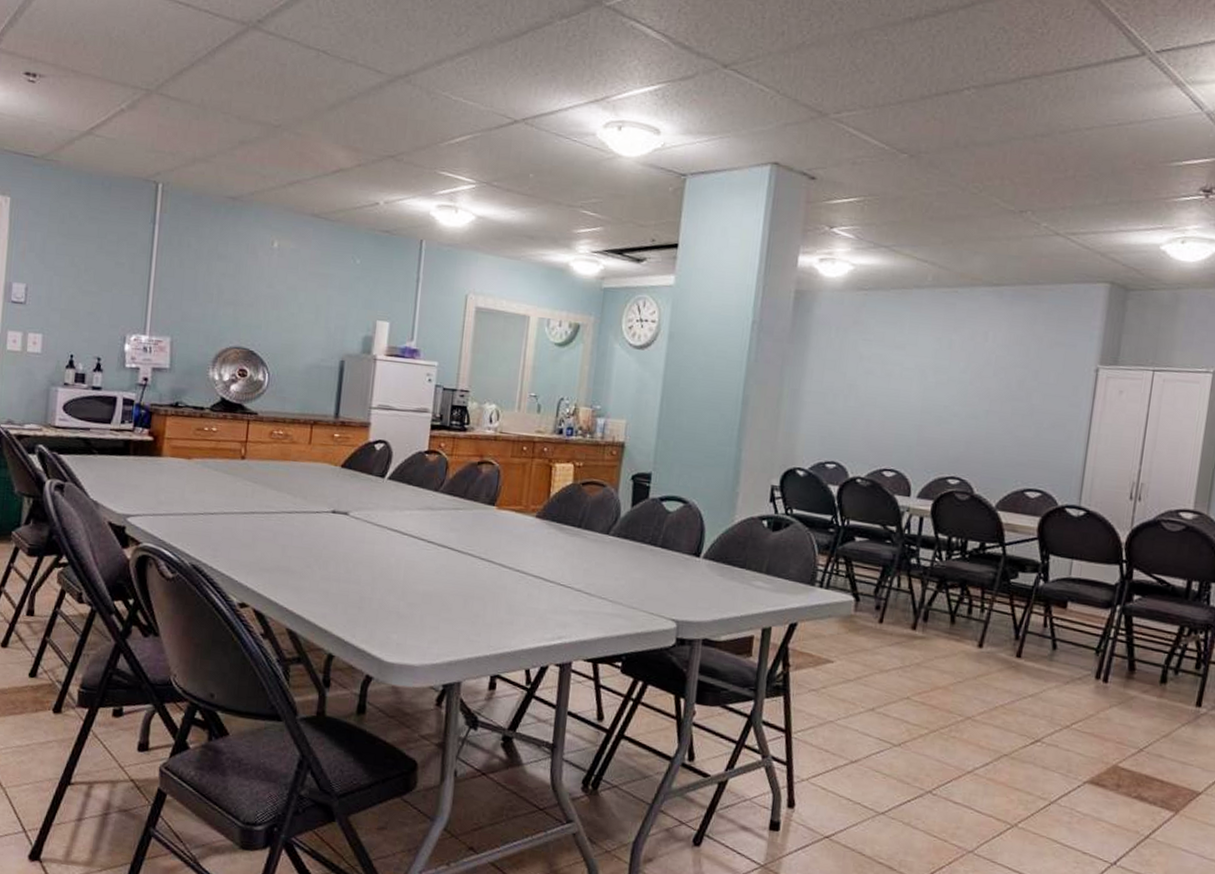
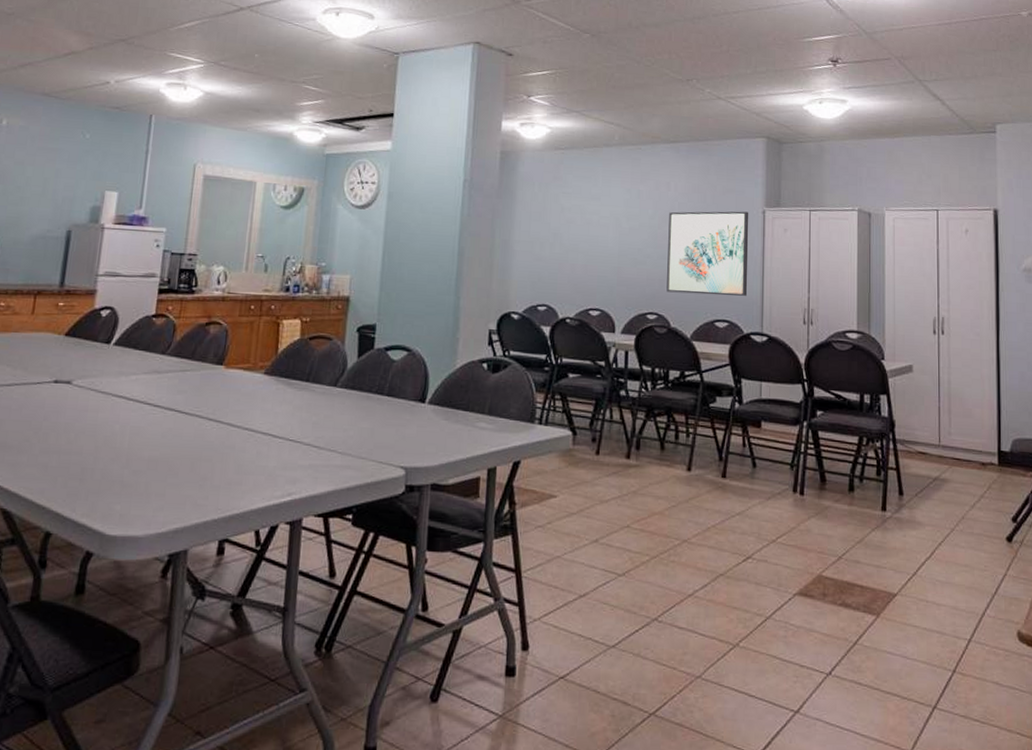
wall art: none [973,366,1079,465] -> present [667,211,749,296]

